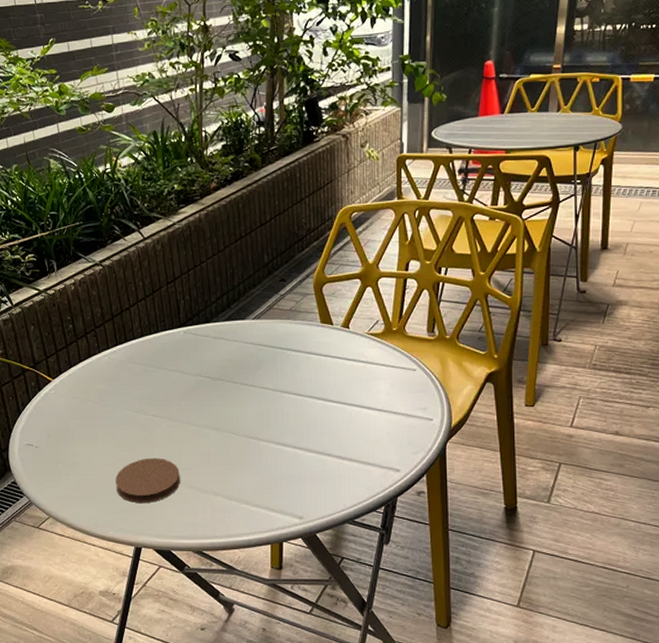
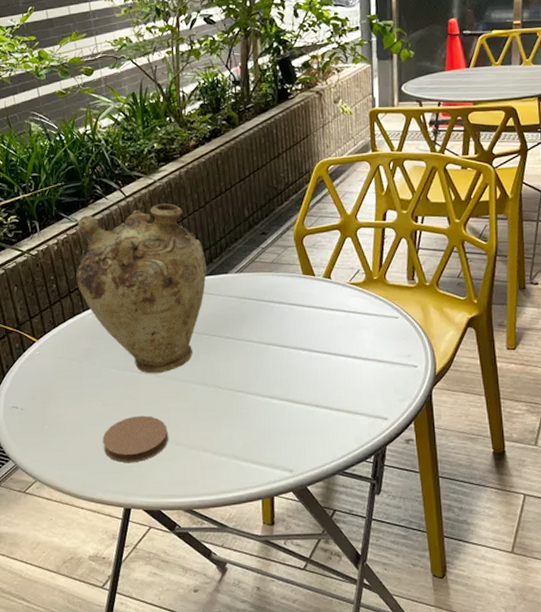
vase: none [93,246,224,417] -> present [76,203,207,374]

